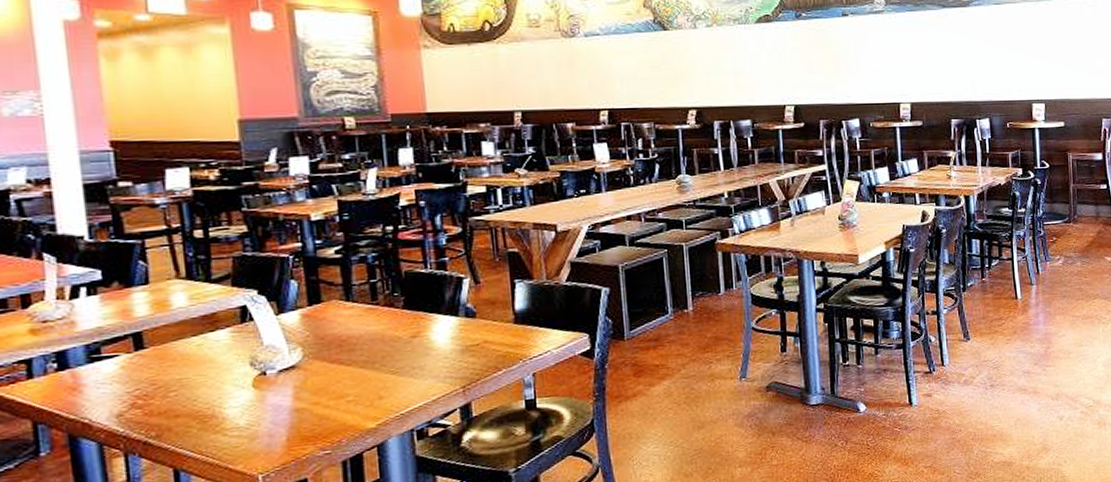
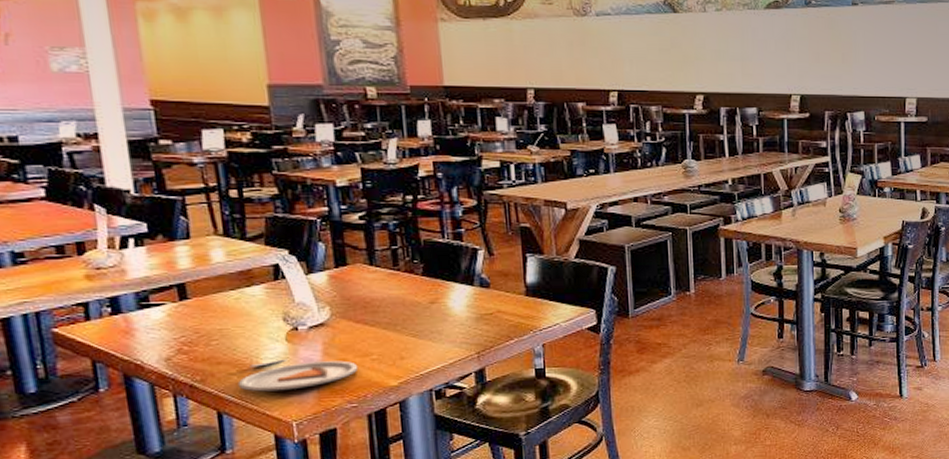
dinner plate: none [197,404,333,444] -> present [238,358,359,392]

